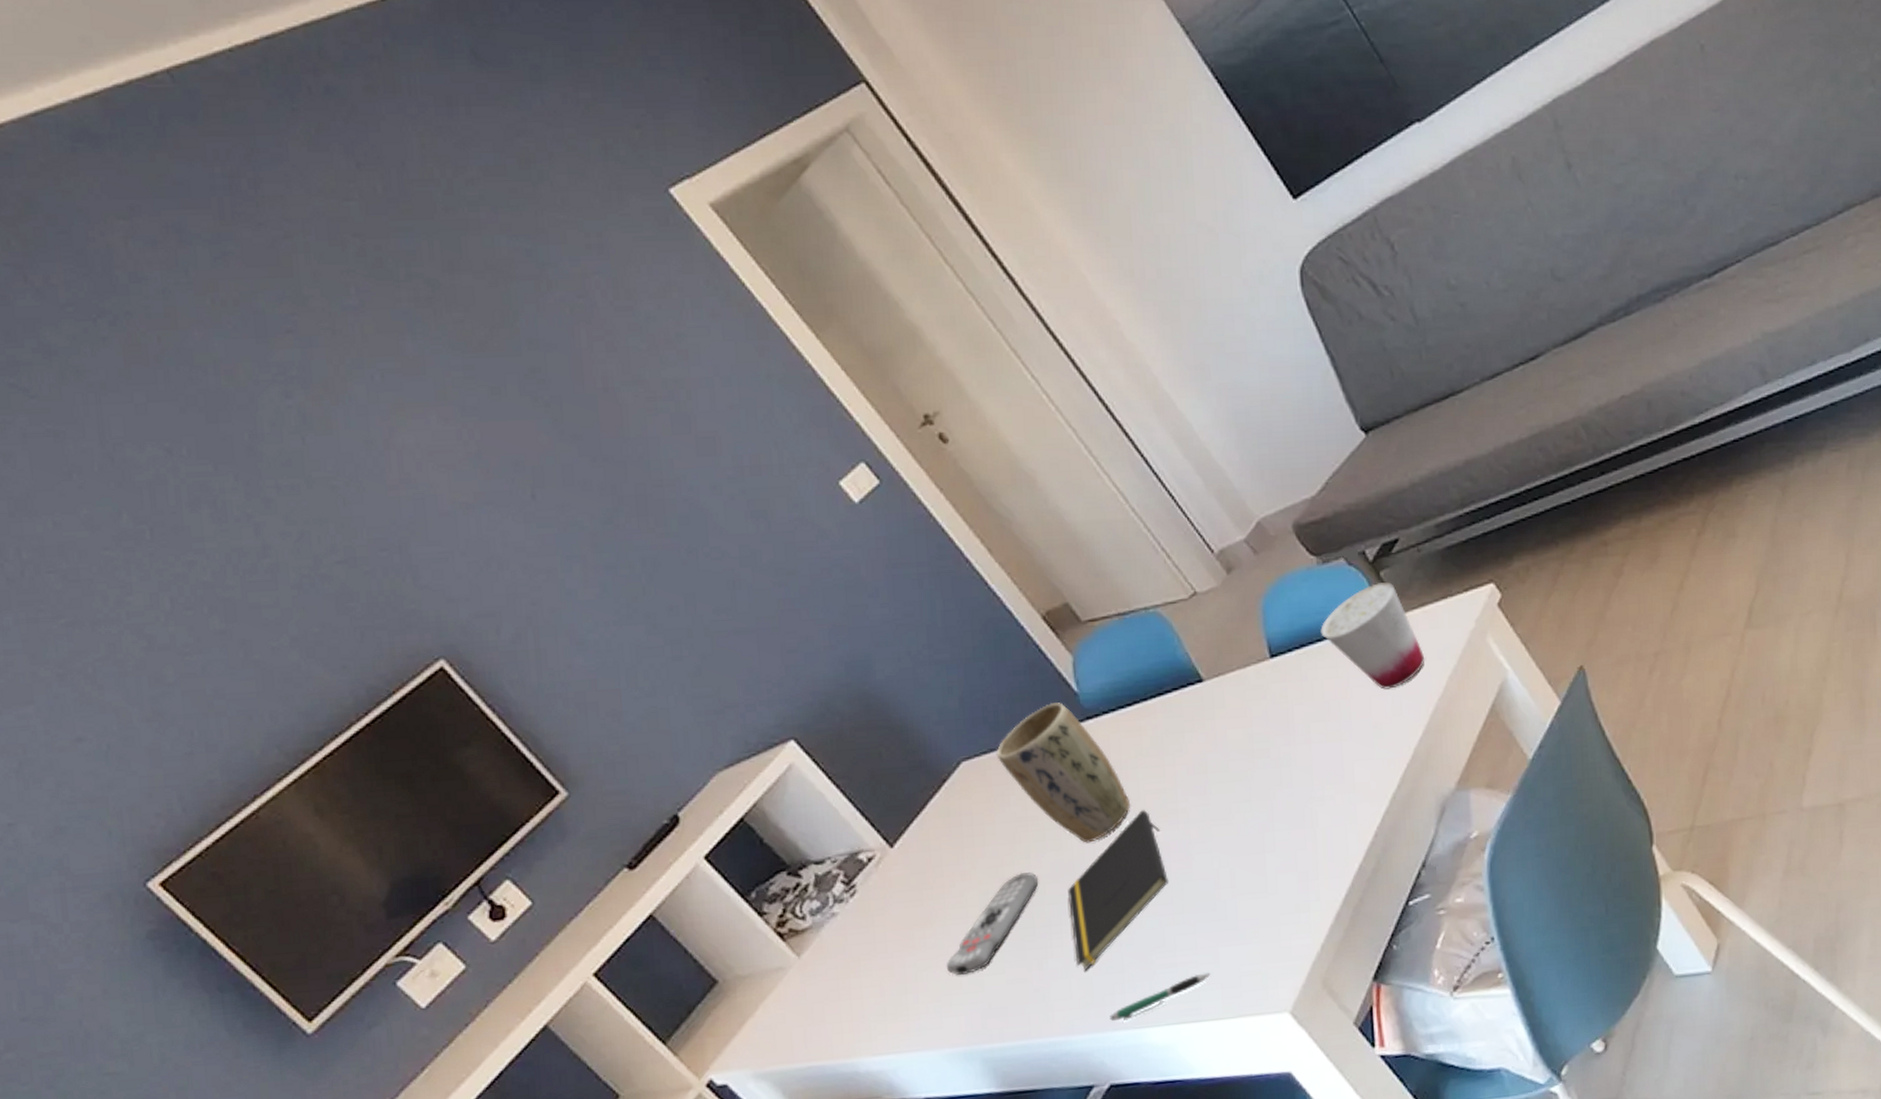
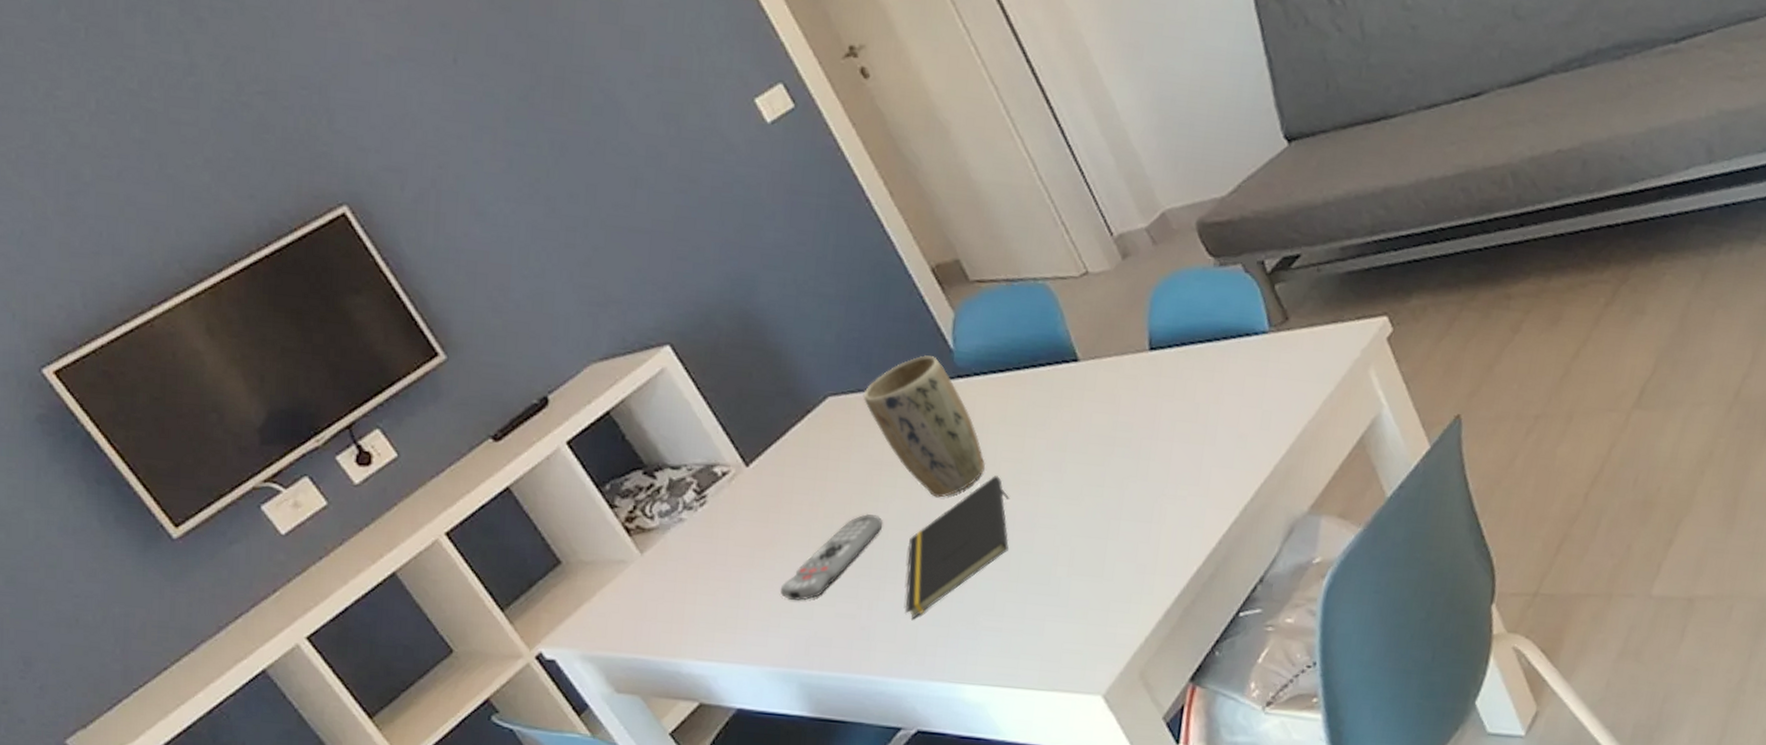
pen: present [1110,972,1211,1022] -> none [928,642,1033,673]
cup: present [1320,581,1424,690] -> none [1204,295,1303,403]

